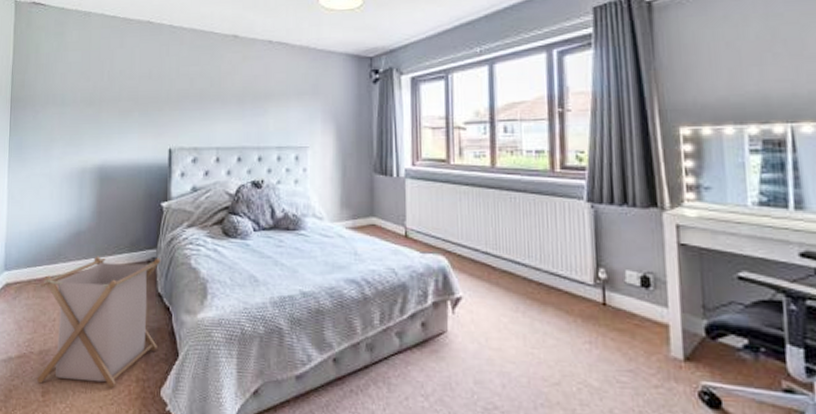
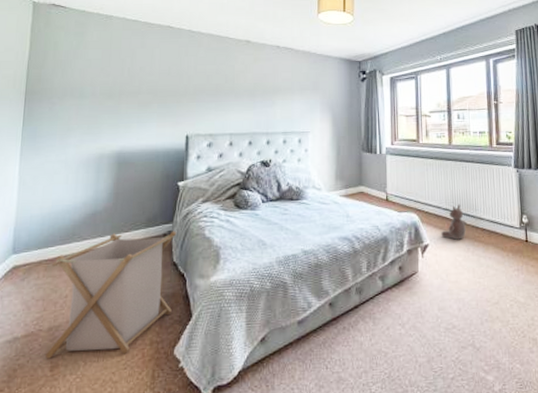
teddy bear: none [479,247,515,295] -> present [441,204,467,240]

